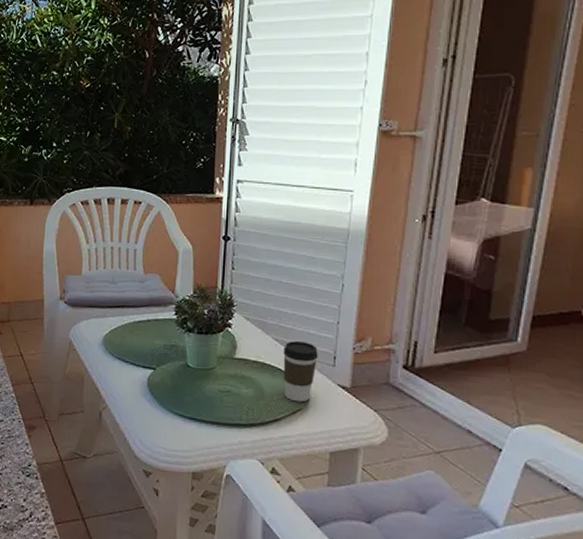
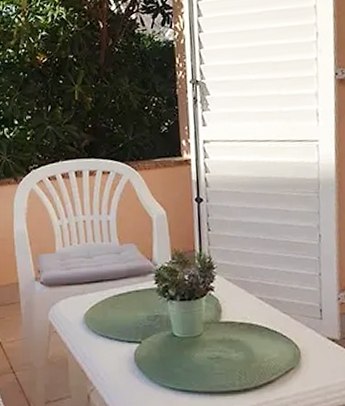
coffee cup: present [283,340,318,402] -> none [269,296,304,361]

